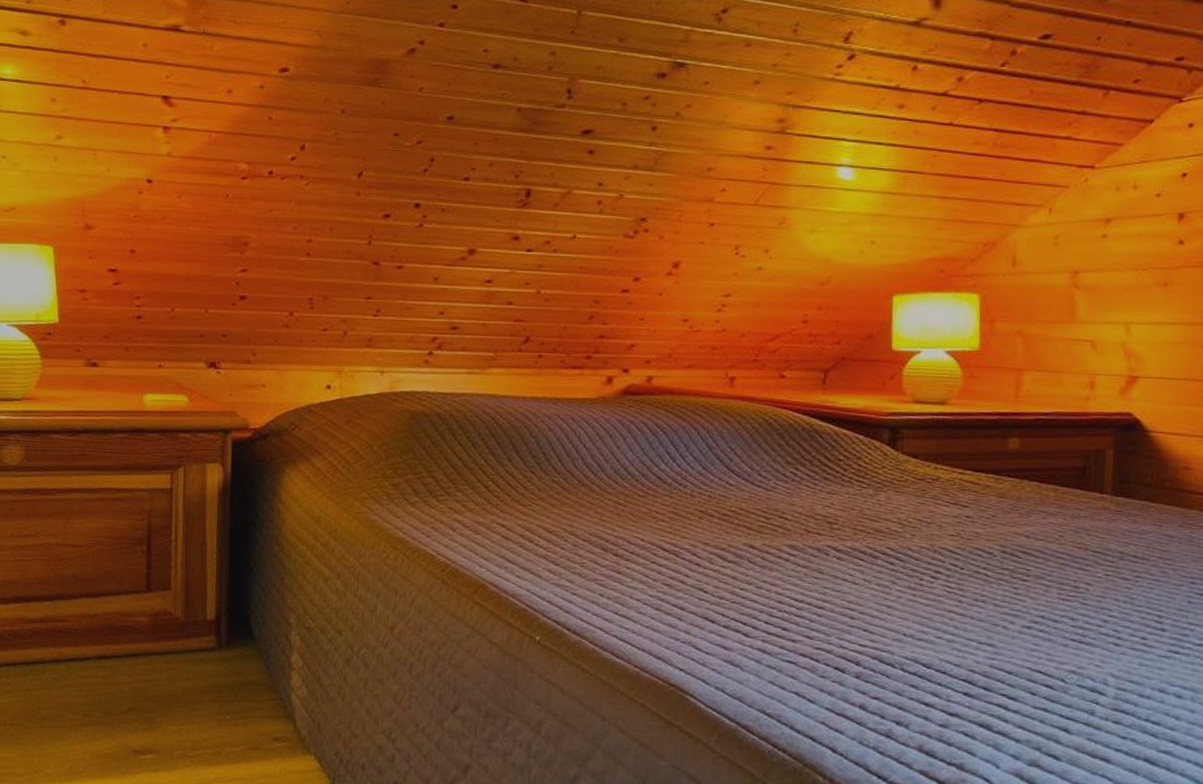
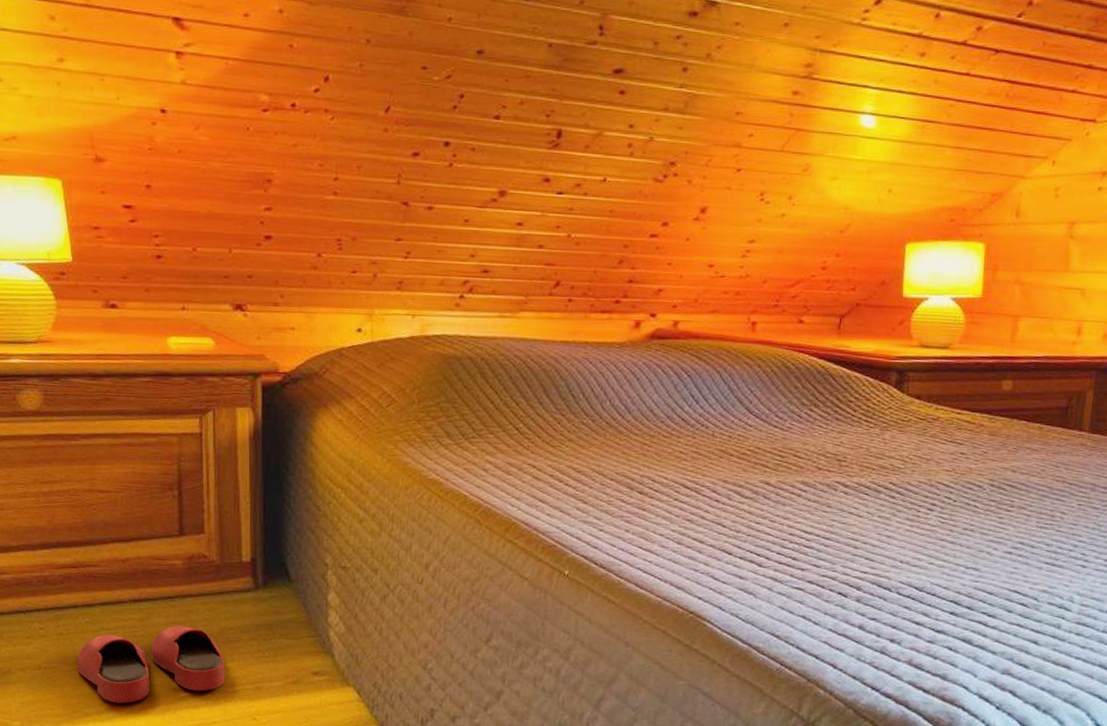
slippers: none [40,684,186,765] -> present [77,625,225,703]

